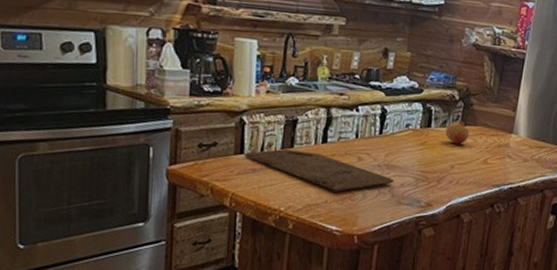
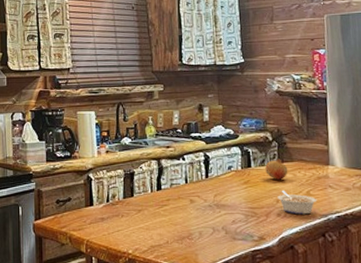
cutting board: present [244,149,395,192] -> none [93,199,226,232]
legume: none [453,156,493,184] -> present [277,191,317,215]

